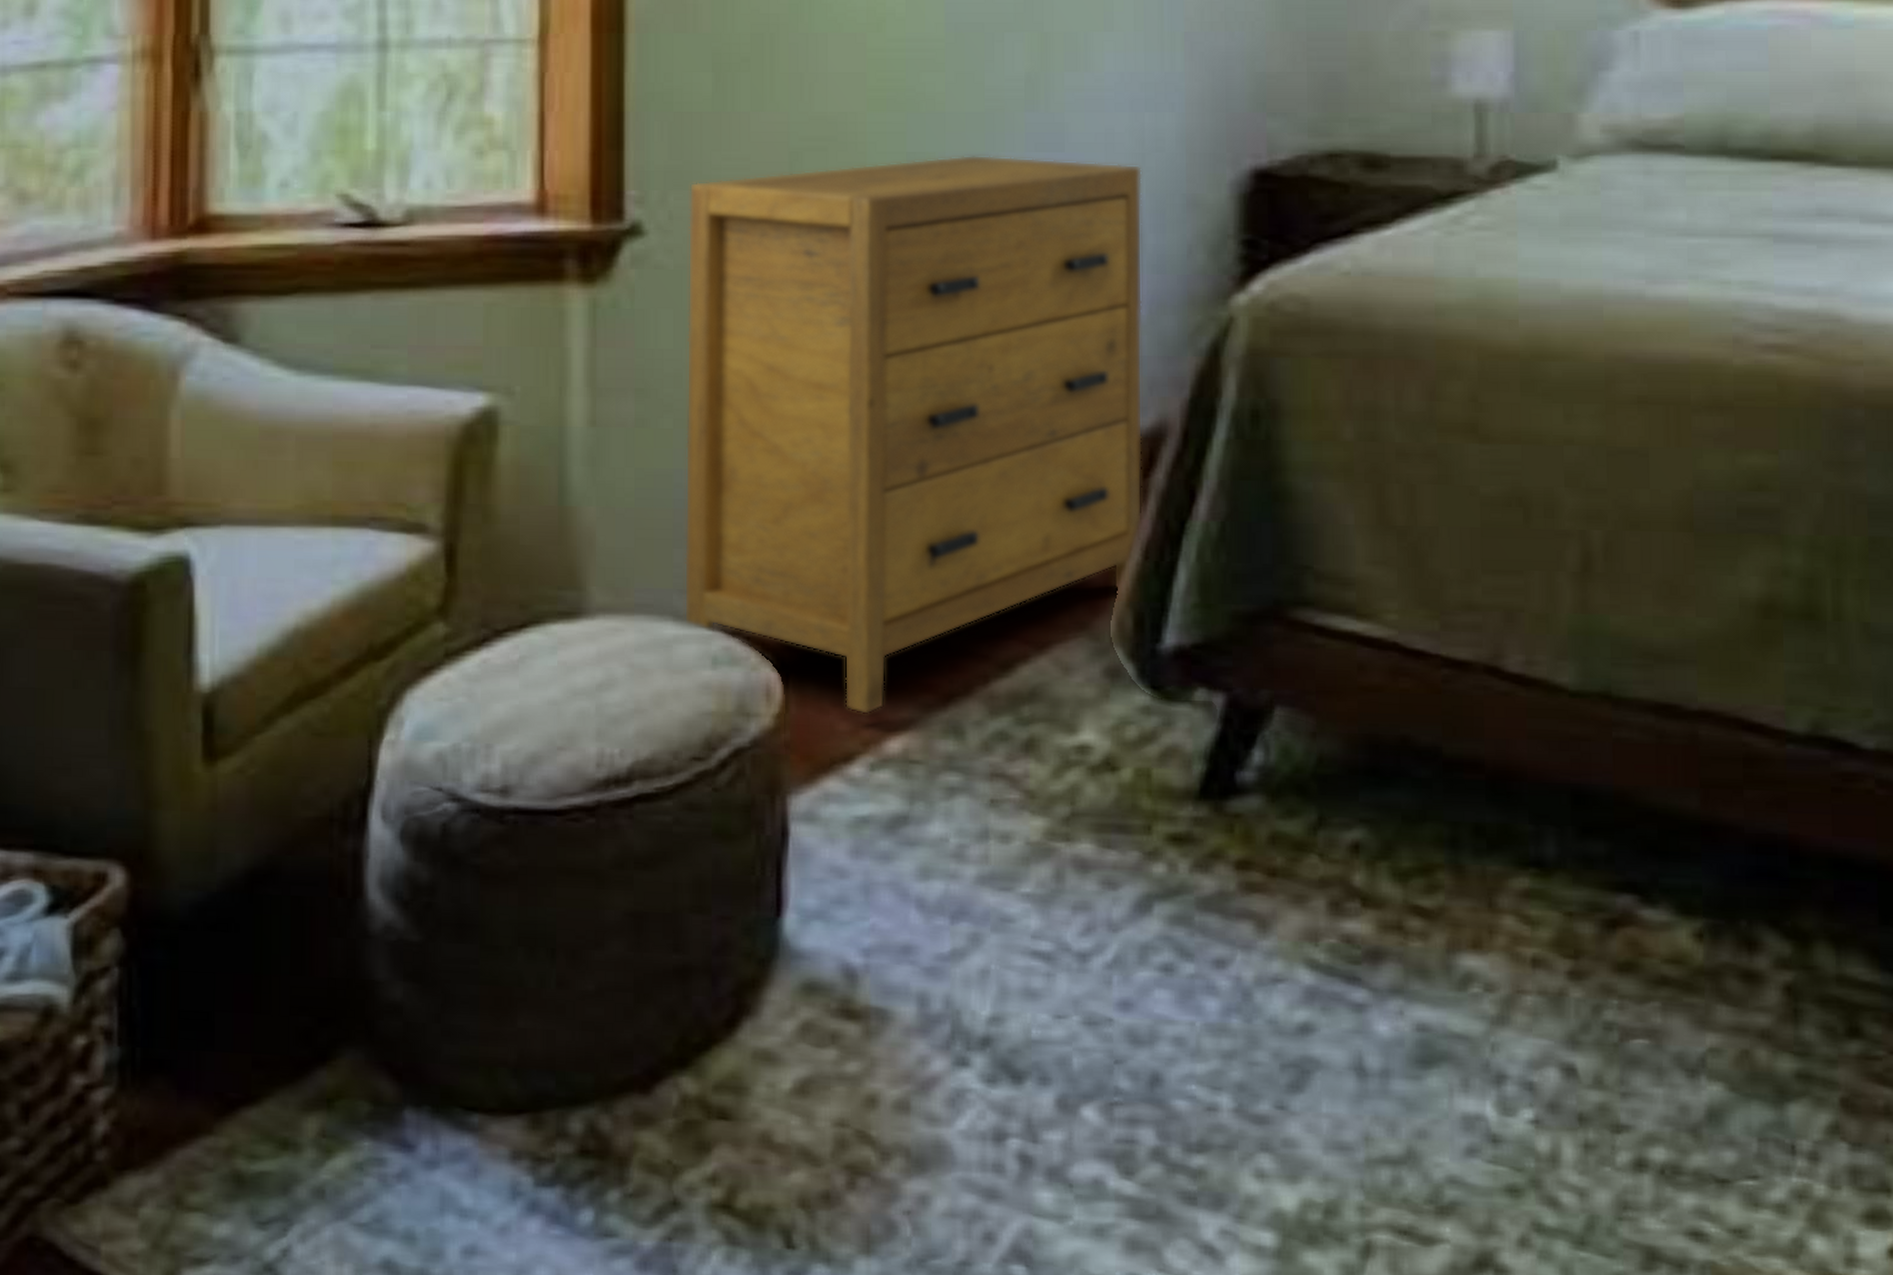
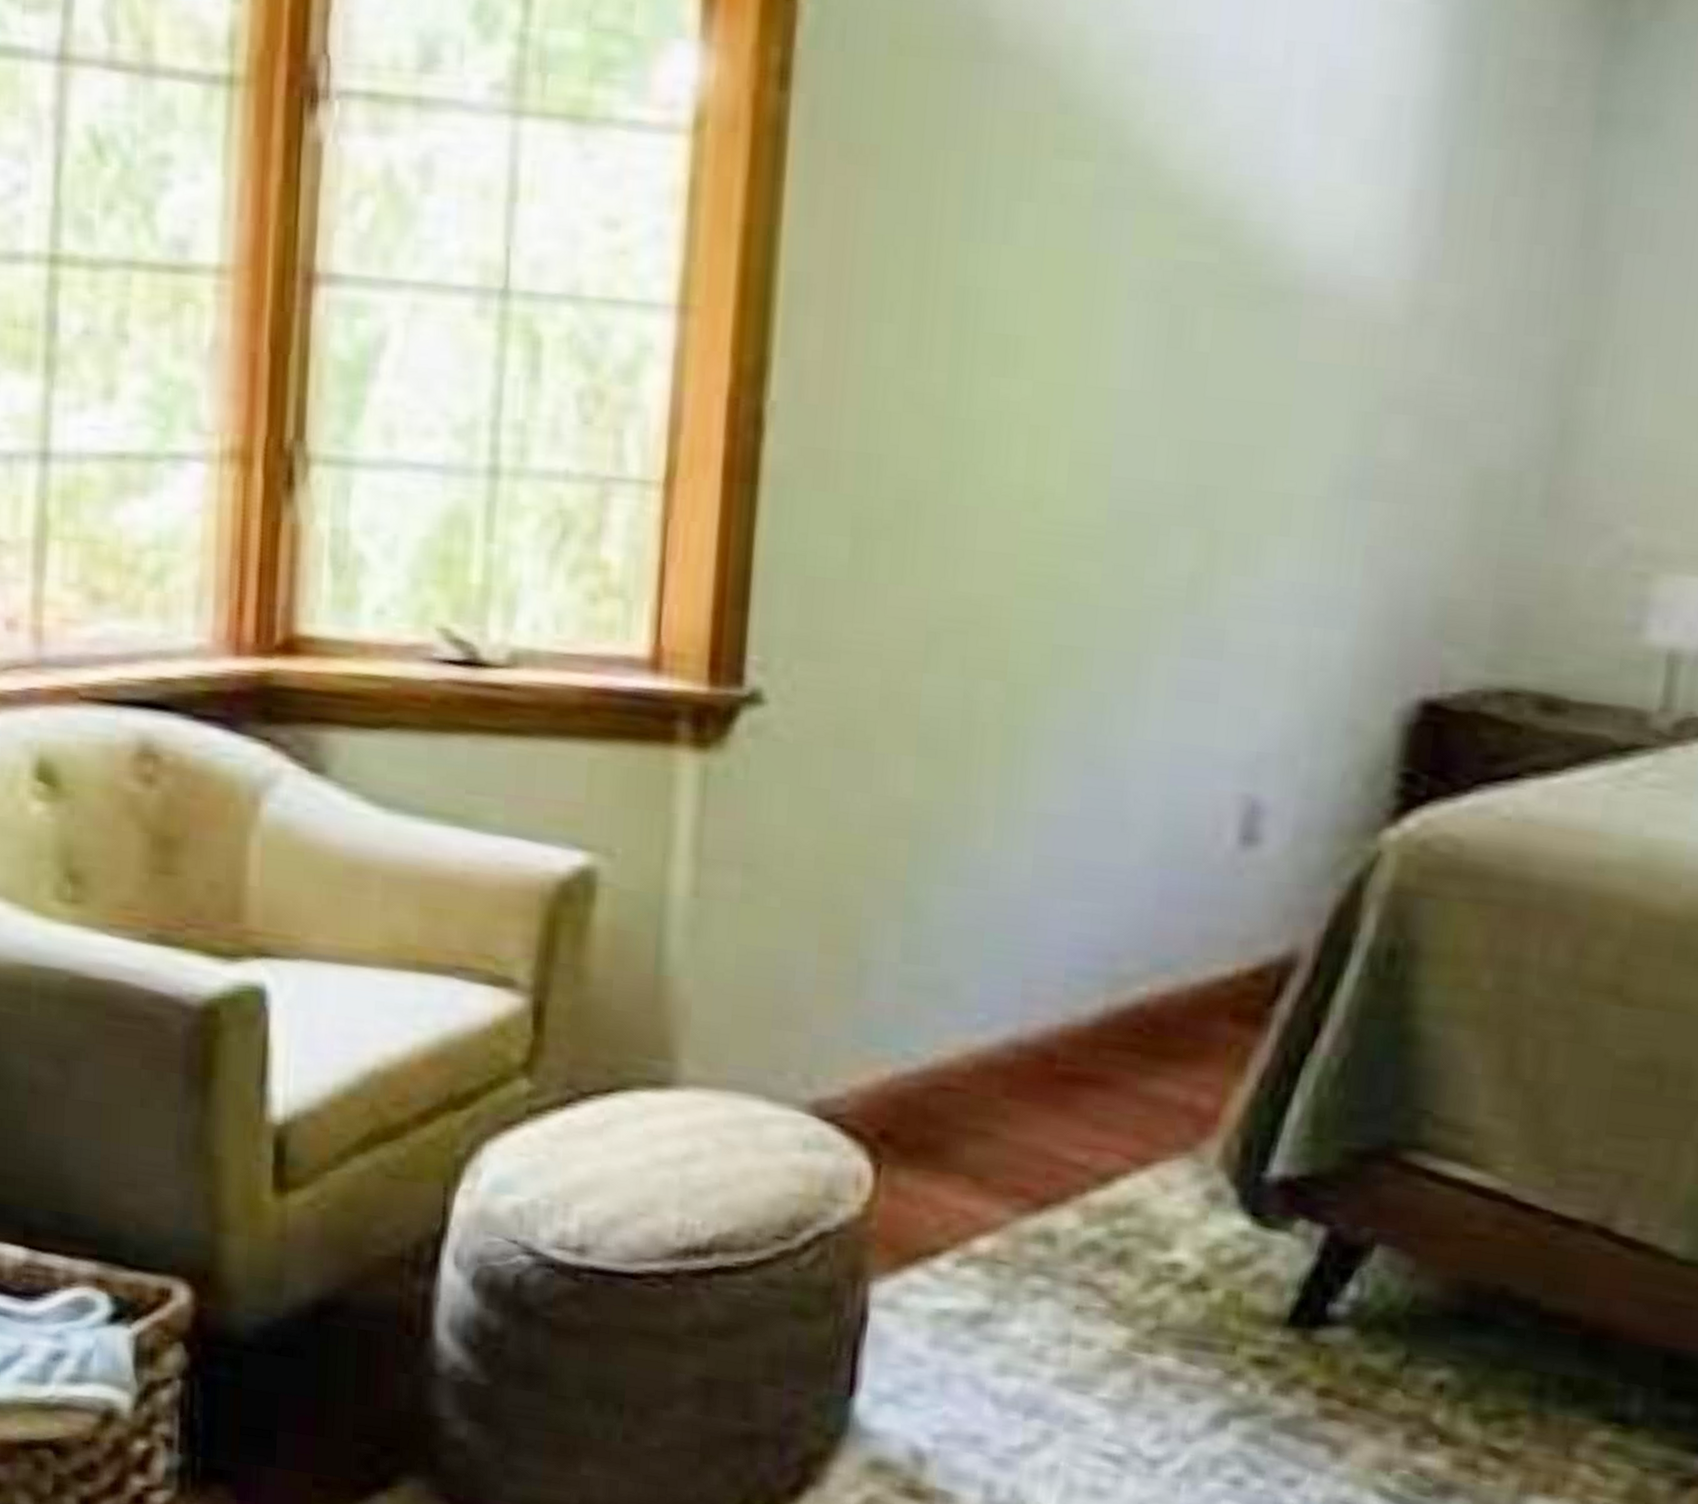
dresser: present [684,155,1143,715] -> none [777,652,1304,1213]

